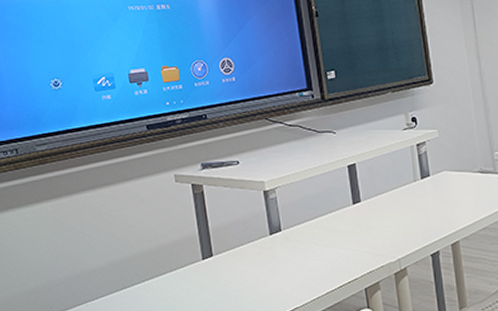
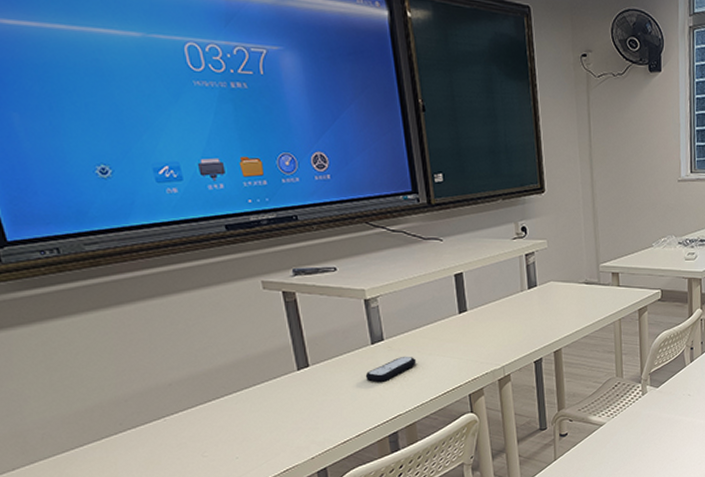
remote control: none [264,247,312,273] -> present [365,356,416,382]

